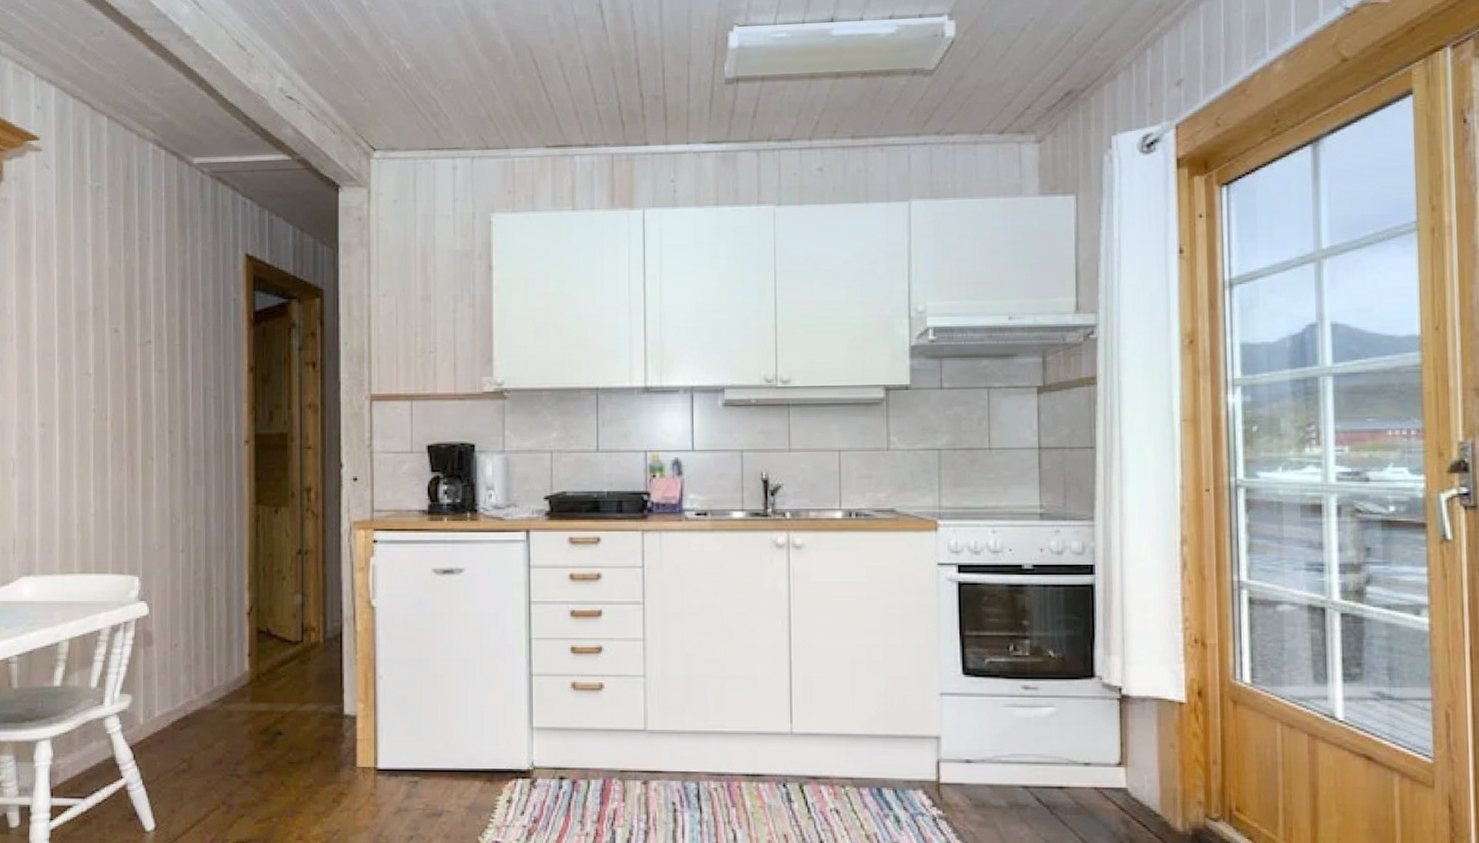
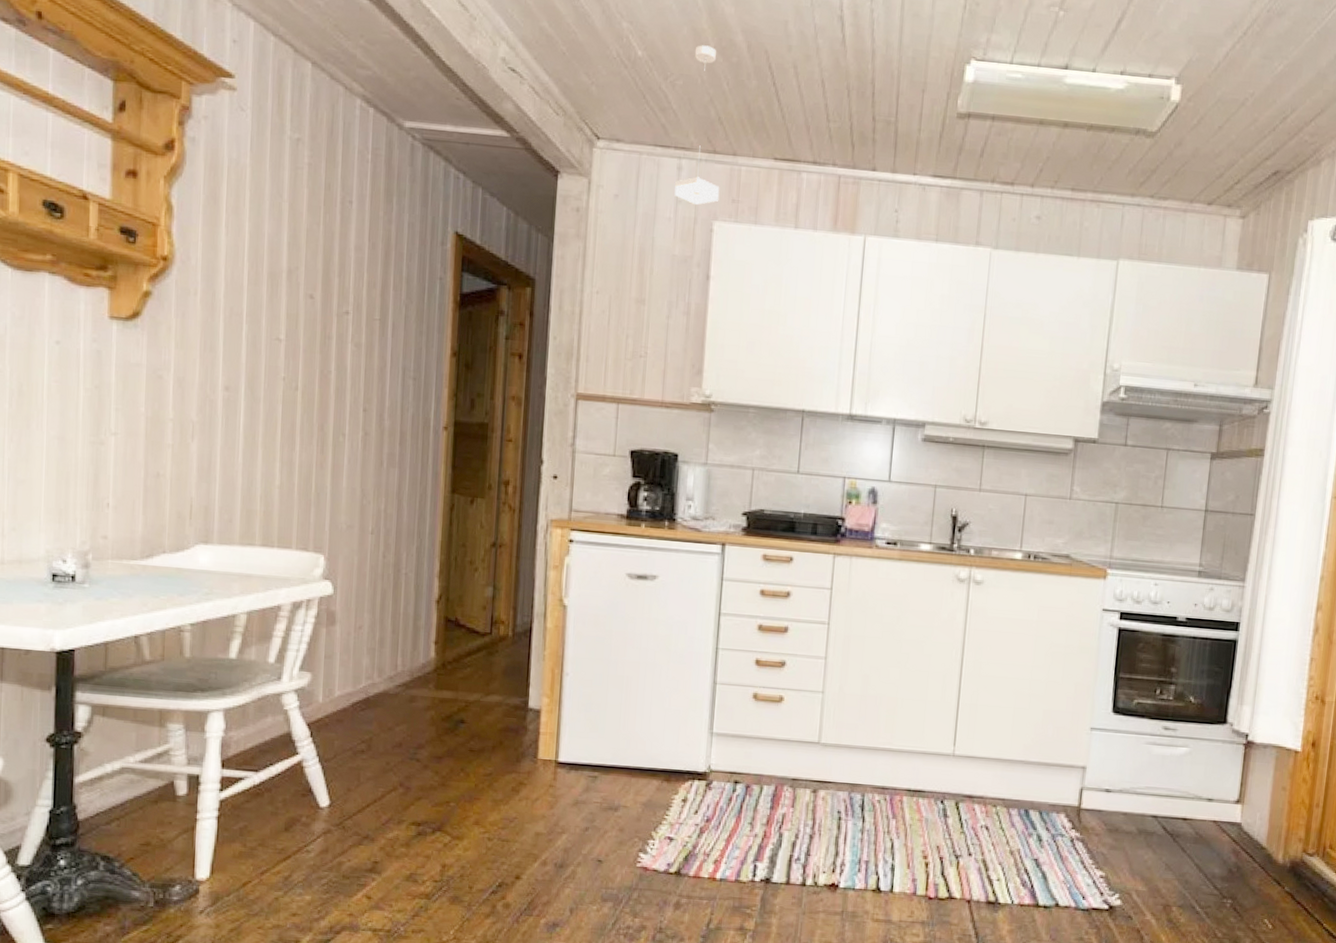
pendant lamp: none [451,50,495,201] -> present [674,45,720,206]

